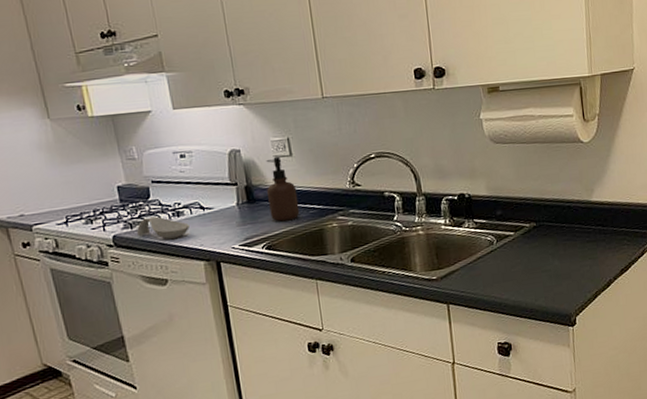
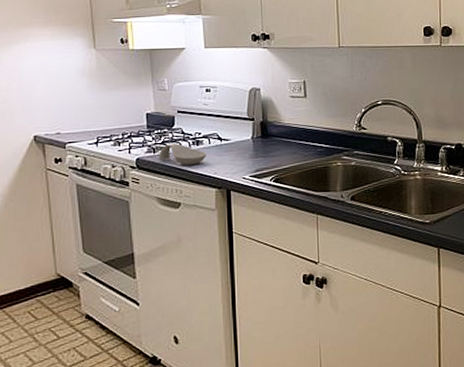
soap dispenser: present [266,156,300,222] -> none [280,97,308,157]

